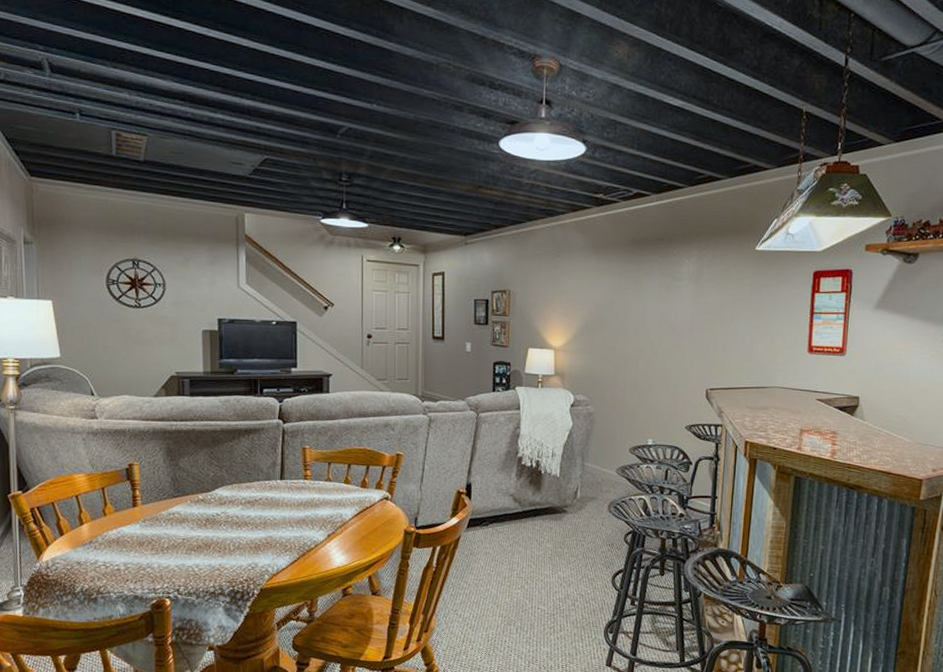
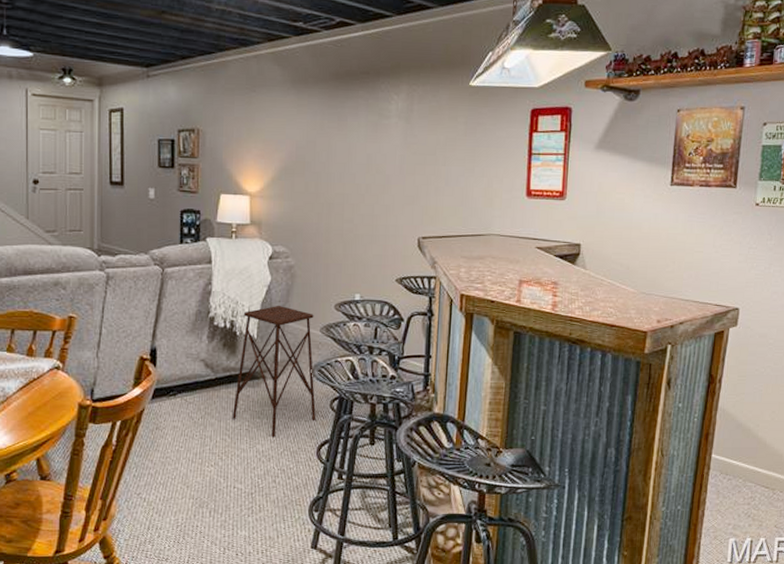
side table: none [536,447,611,566] -> present [231,305,316,437]

